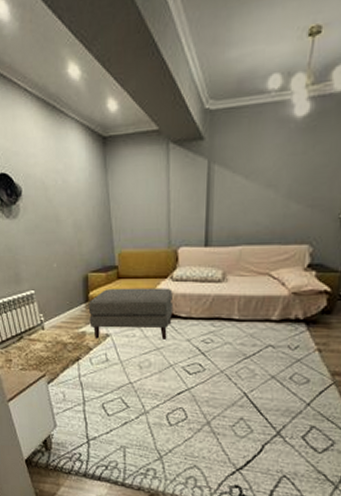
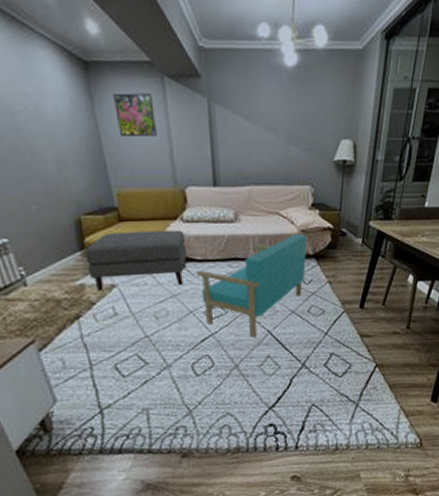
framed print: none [124,160,158,203] -> present [113,93,157,138]
loveseat: none [179,295,298,397] -> present [195,233,307,337]

